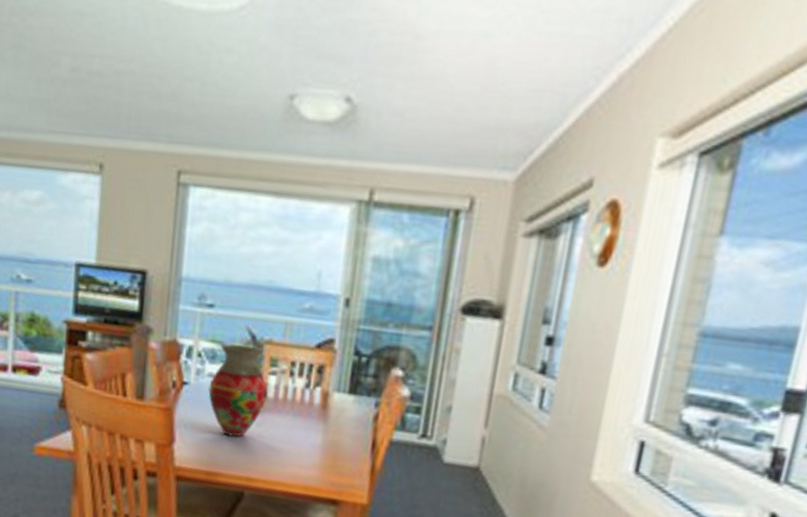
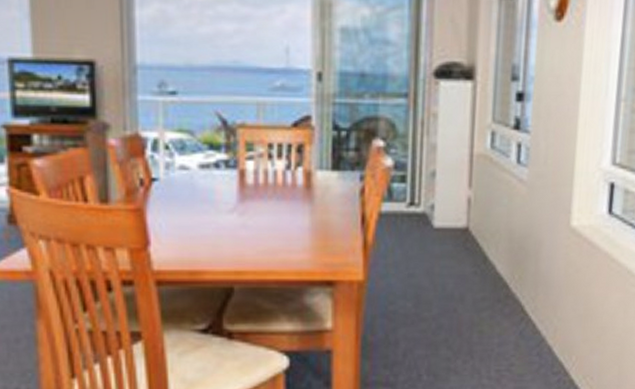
vase: present [208,344,269,437] -> none [181,131,248,230]

